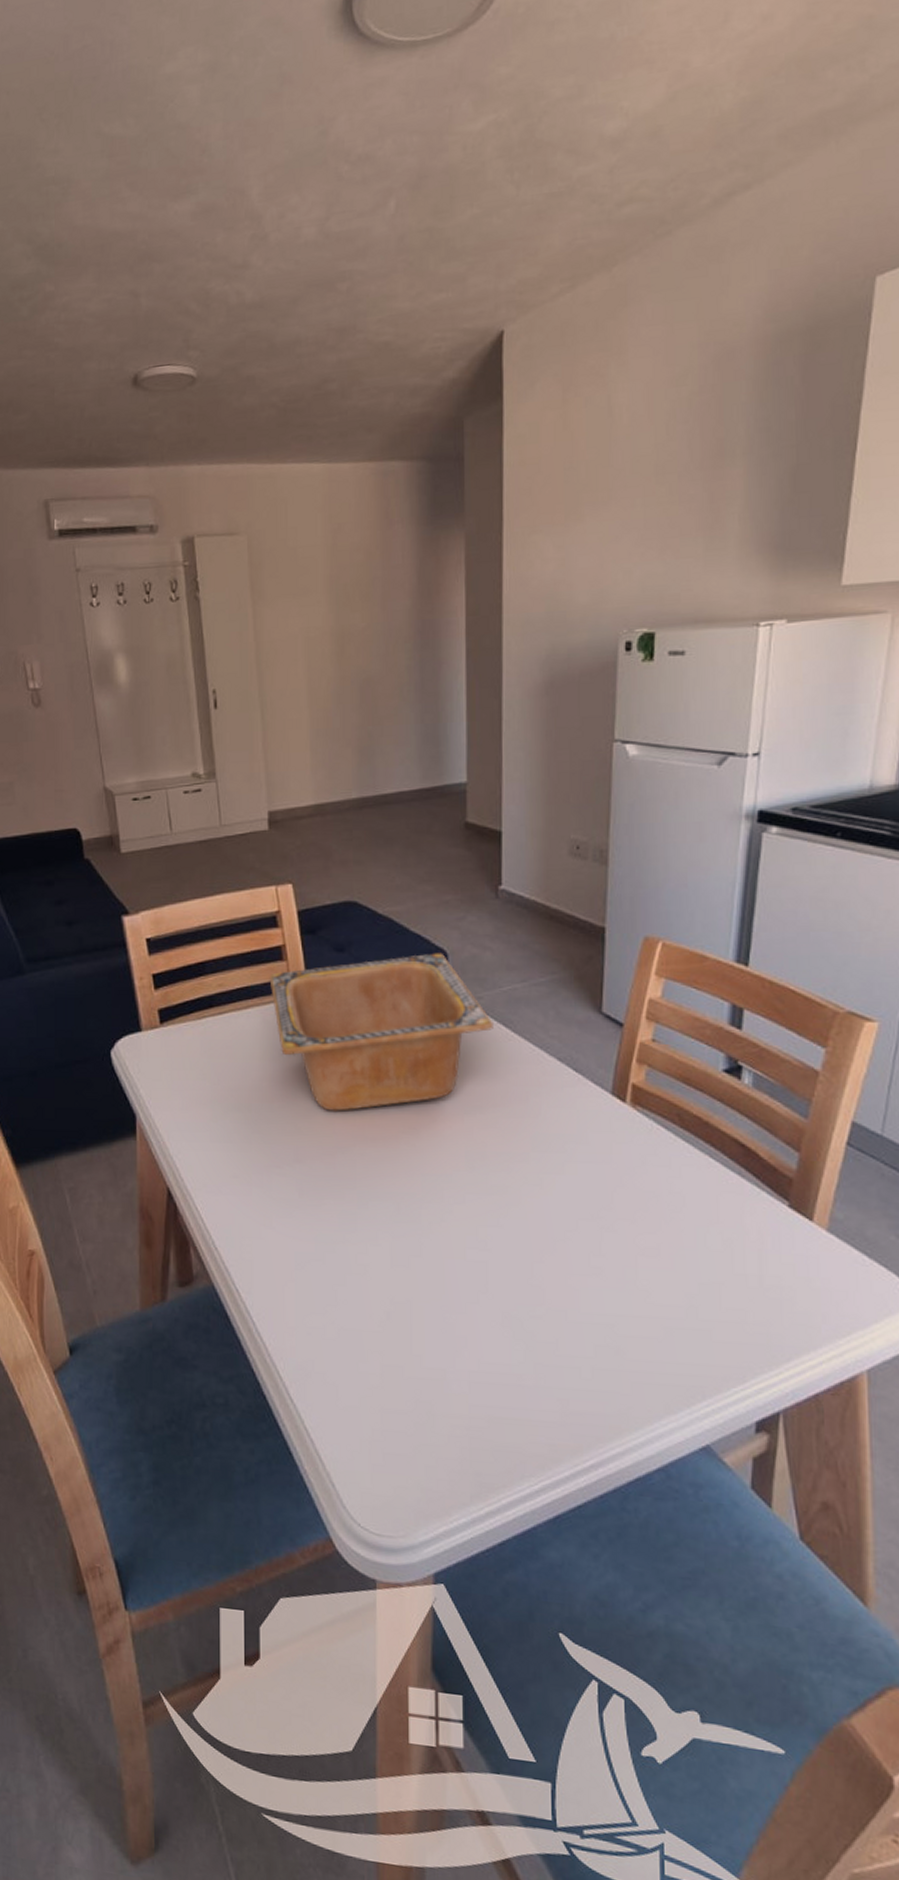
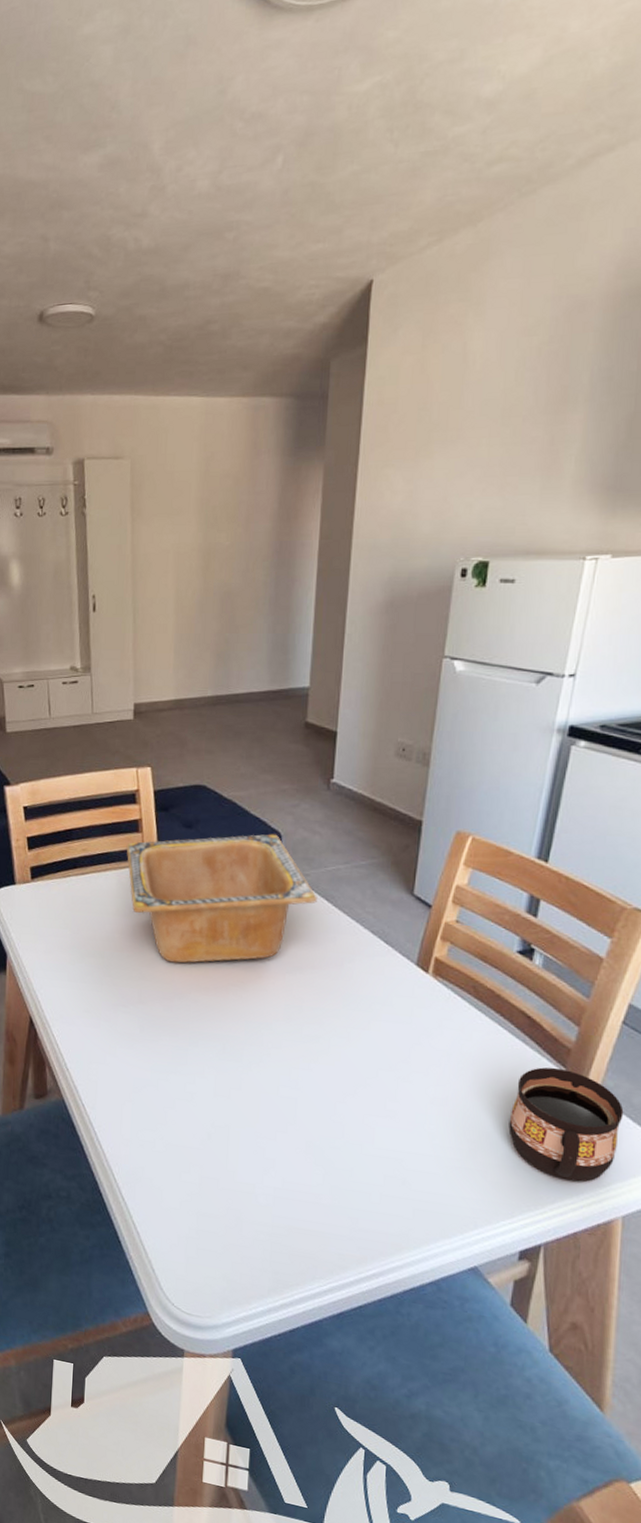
cup: none [731,1201,858,1334] -> present [508,1067,624,1183]

